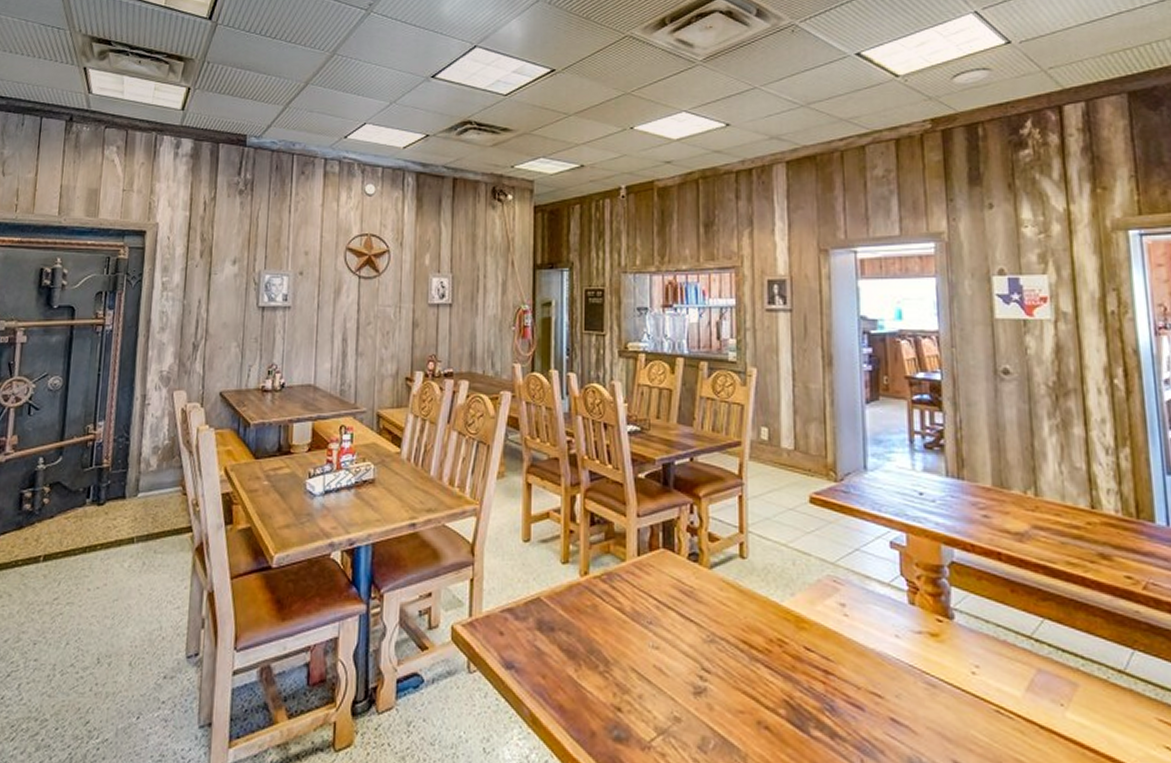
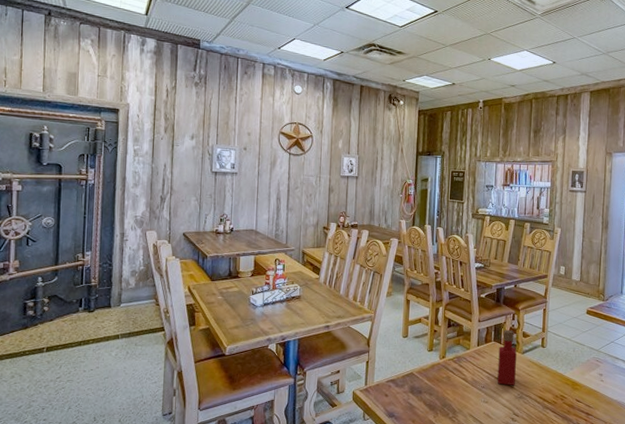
tabasco sauce: none [671,529,701,620] -> present [497,329,517,385]

